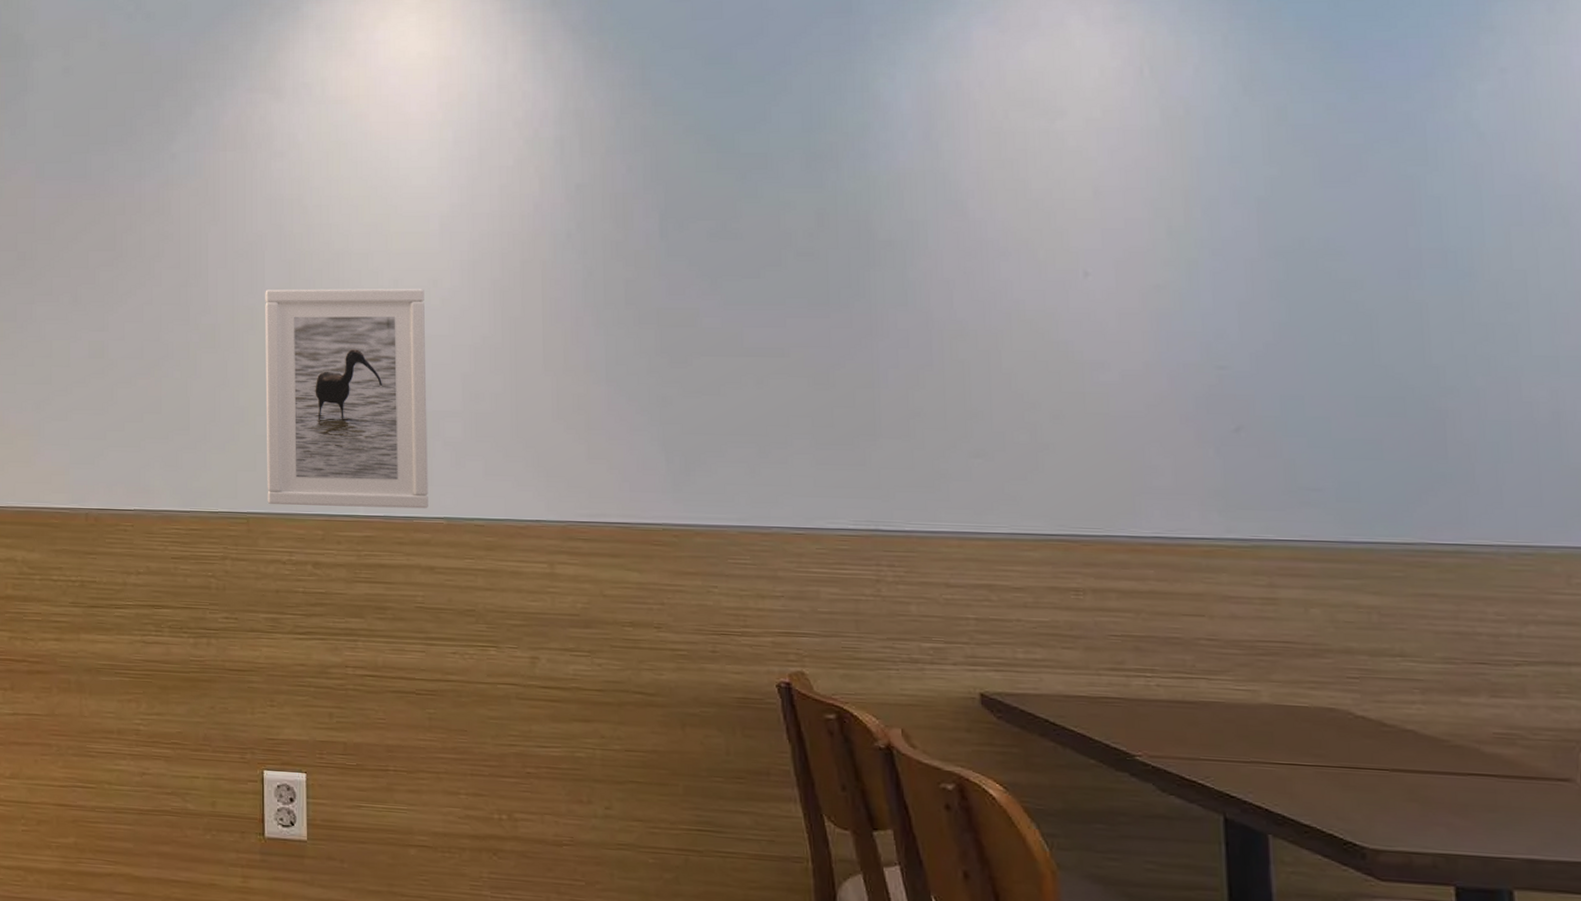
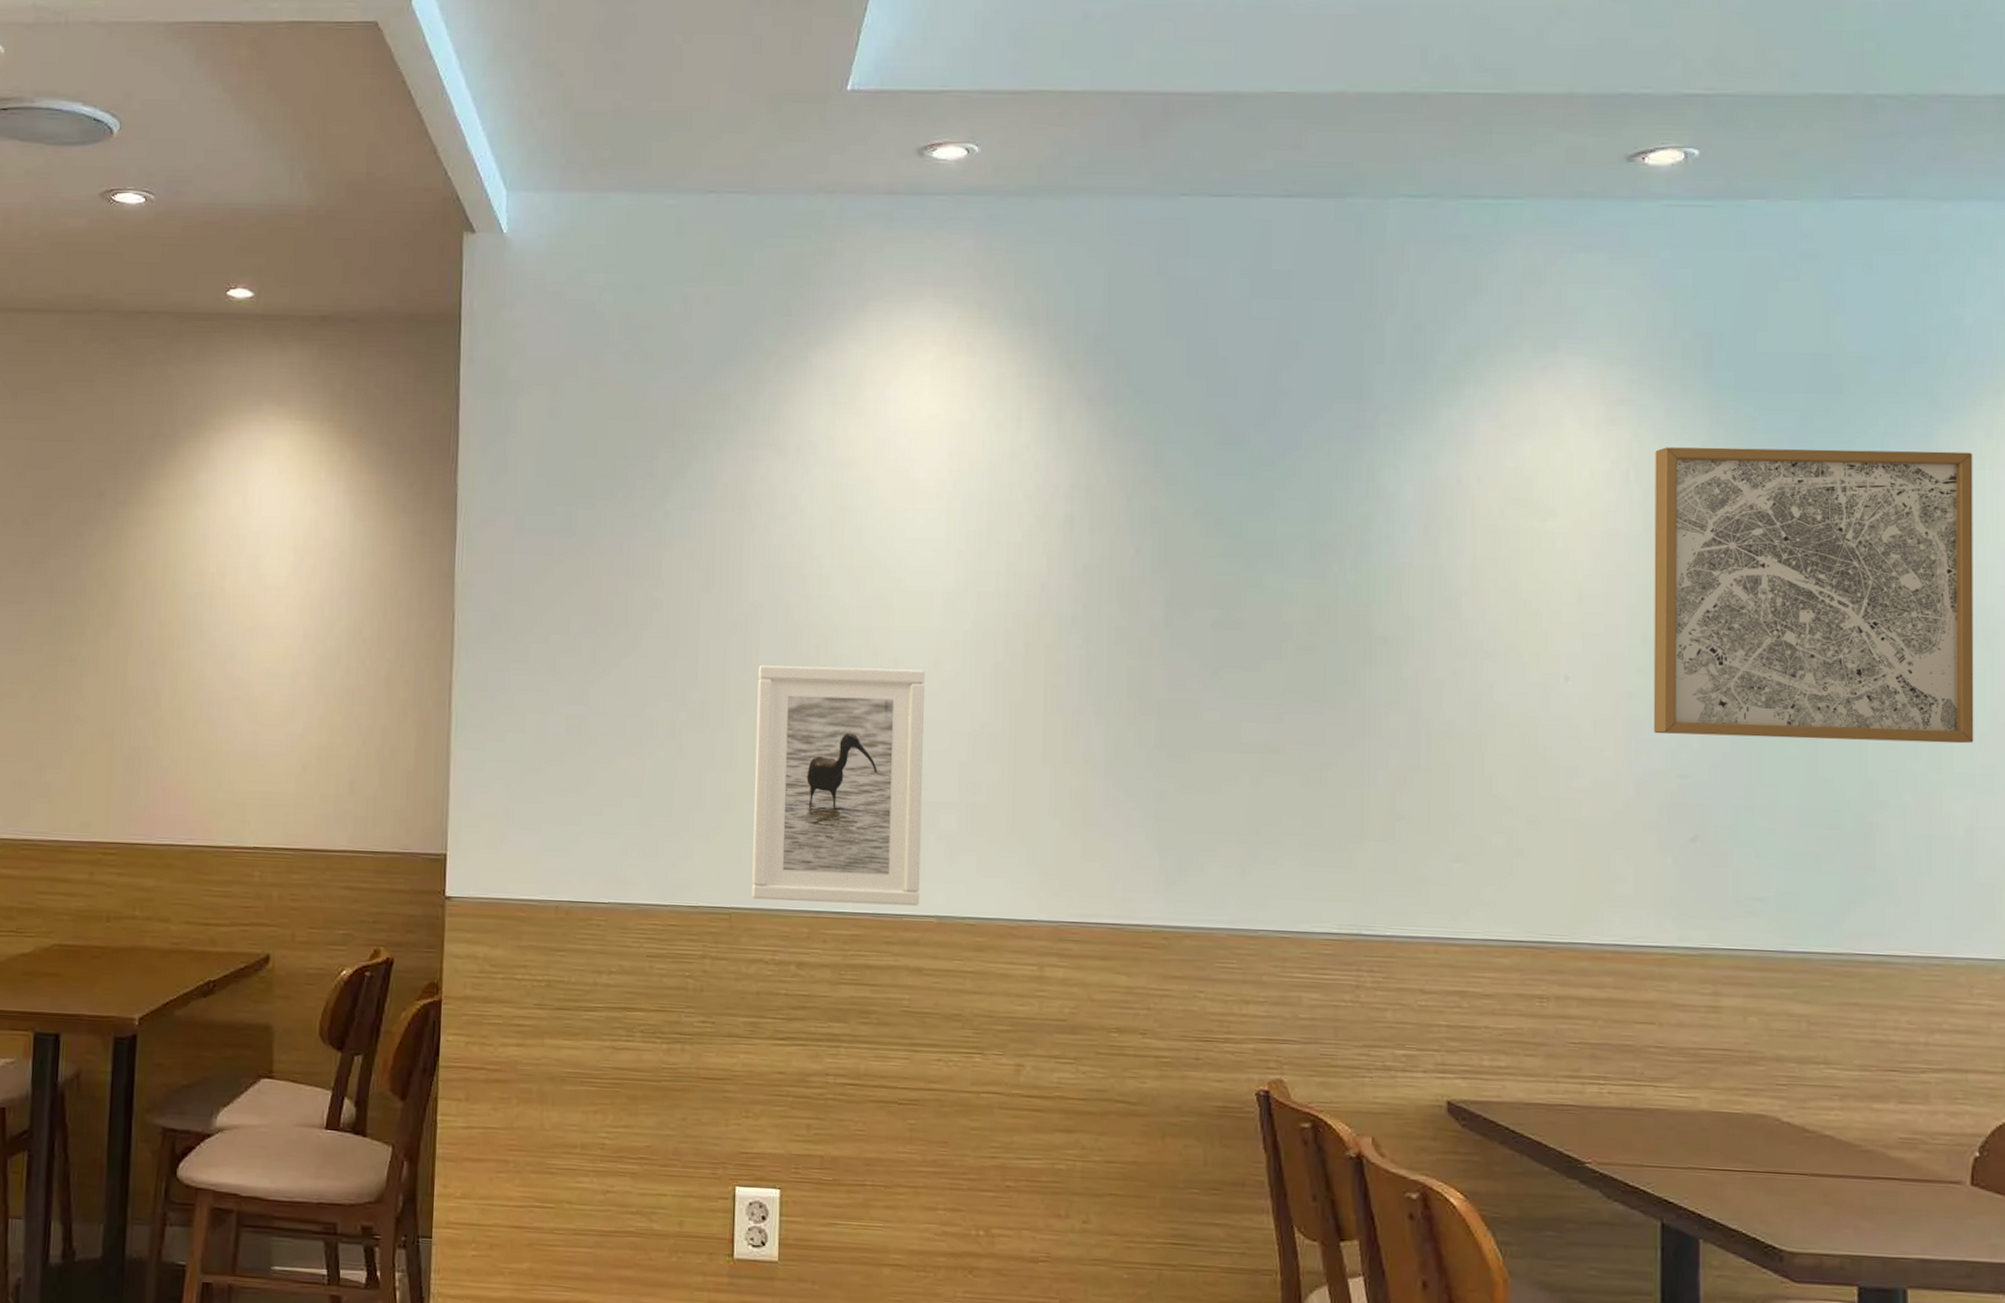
wall art: none [1170,28,1555,326] -> present [1653,447,1974,744]

